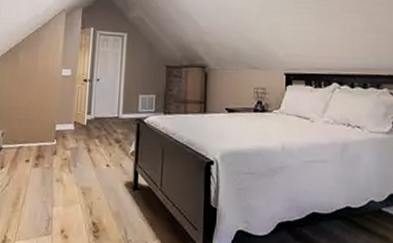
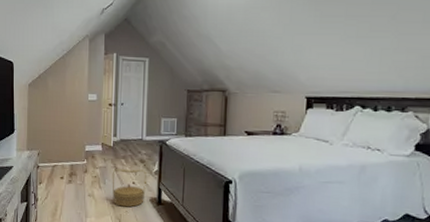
basket: none [83,150,122,194] -> present [112,169,146,207]

